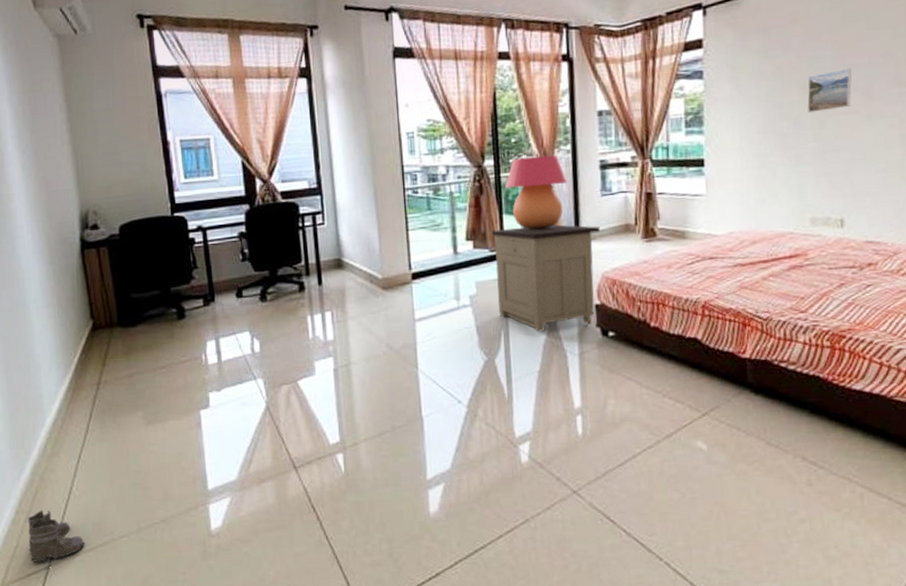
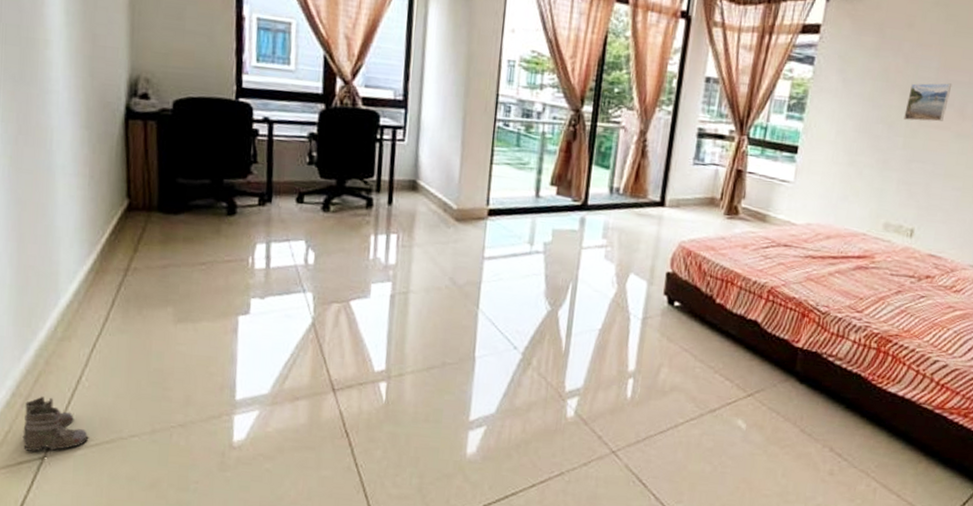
nightstand: present [492,224,600,332] -> none [571,179,686,291]
table lamp: present [505,155,568,230] -> none [600,110,664,187]

